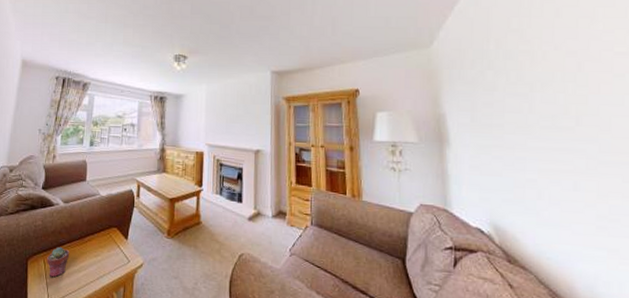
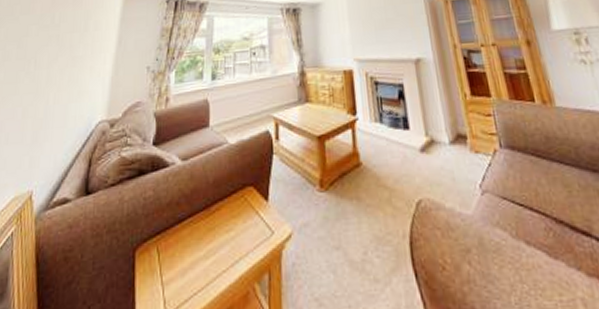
potted succulent: present [47,247,70,278] -> none [161,225,192,273]

